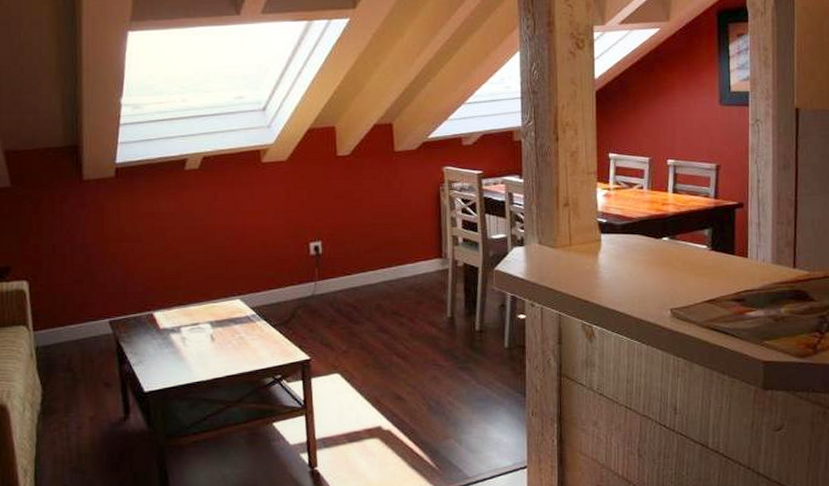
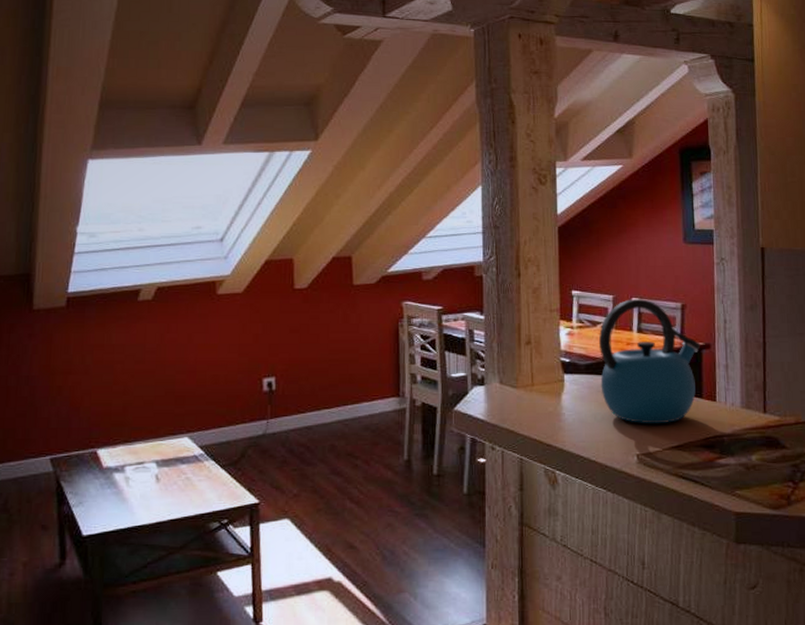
kettle: none [635,161,734,280] -> present [599,299,701,424]

